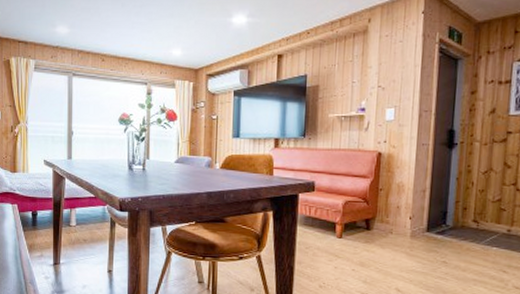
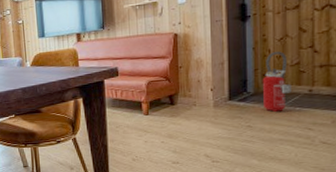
fire extinguisher: none [461,185,491,250] -> present [262,51,291,113]

